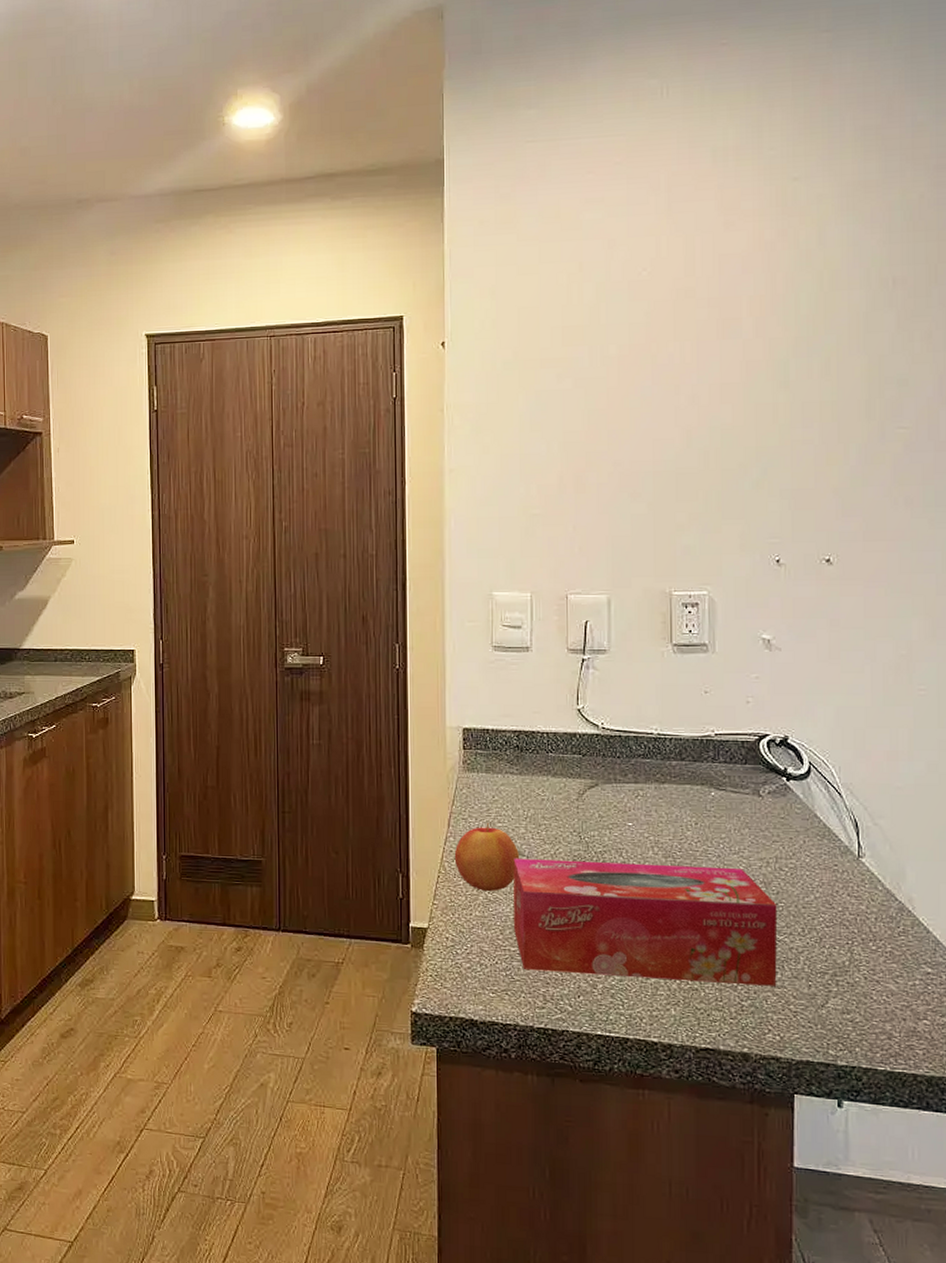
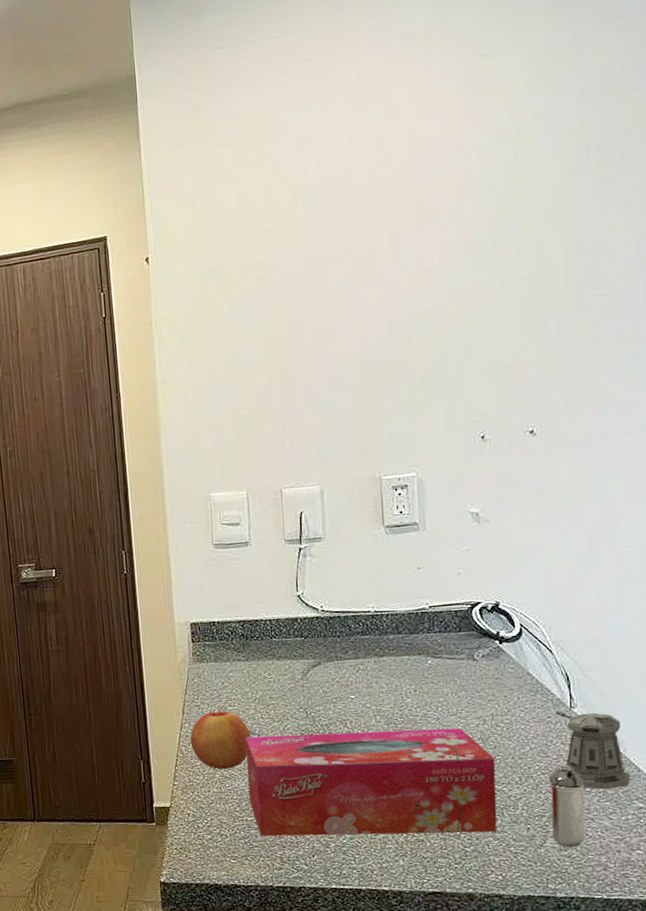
shaker: none [834,920,871,1011] -> present [549,765,585,847]
pepper shaker: none [842,859,919,950] -> present [555,711,631,790]

